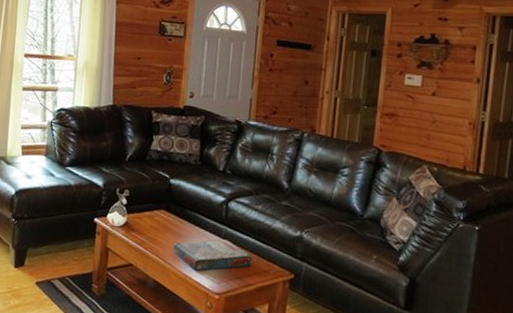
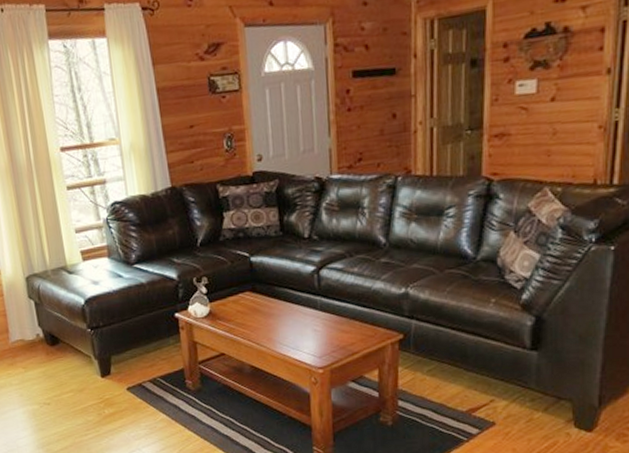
board game: present [173,239,252,271] -> none [265,311,355,349]

